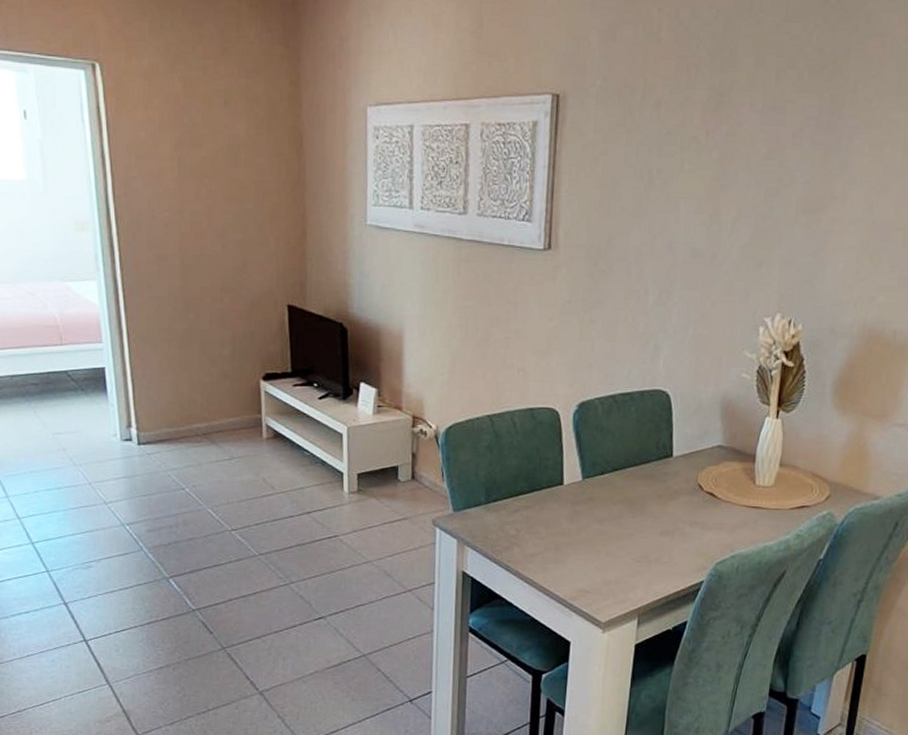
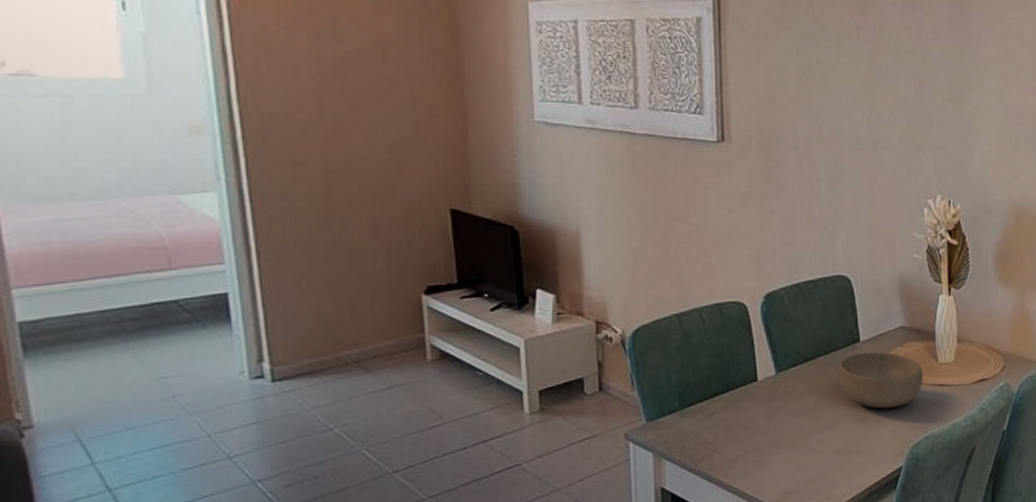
bowl: none [646,467,738,524] -> present [838,352,923,408]

